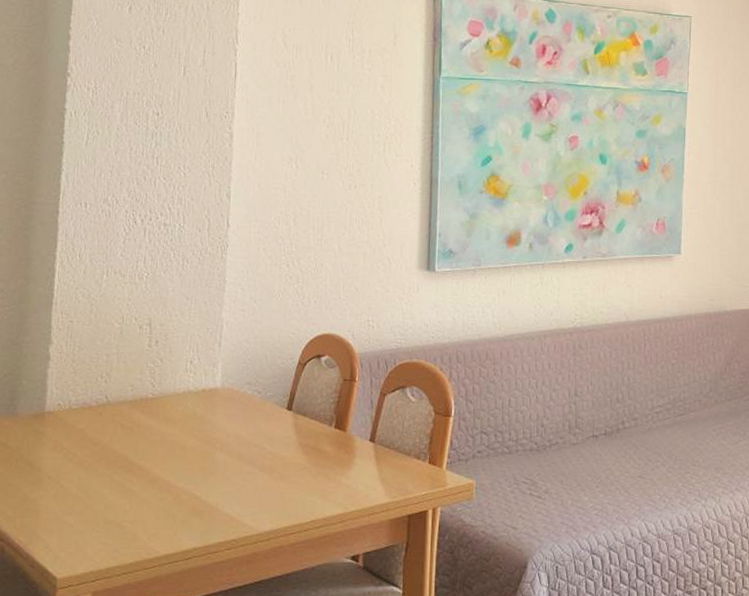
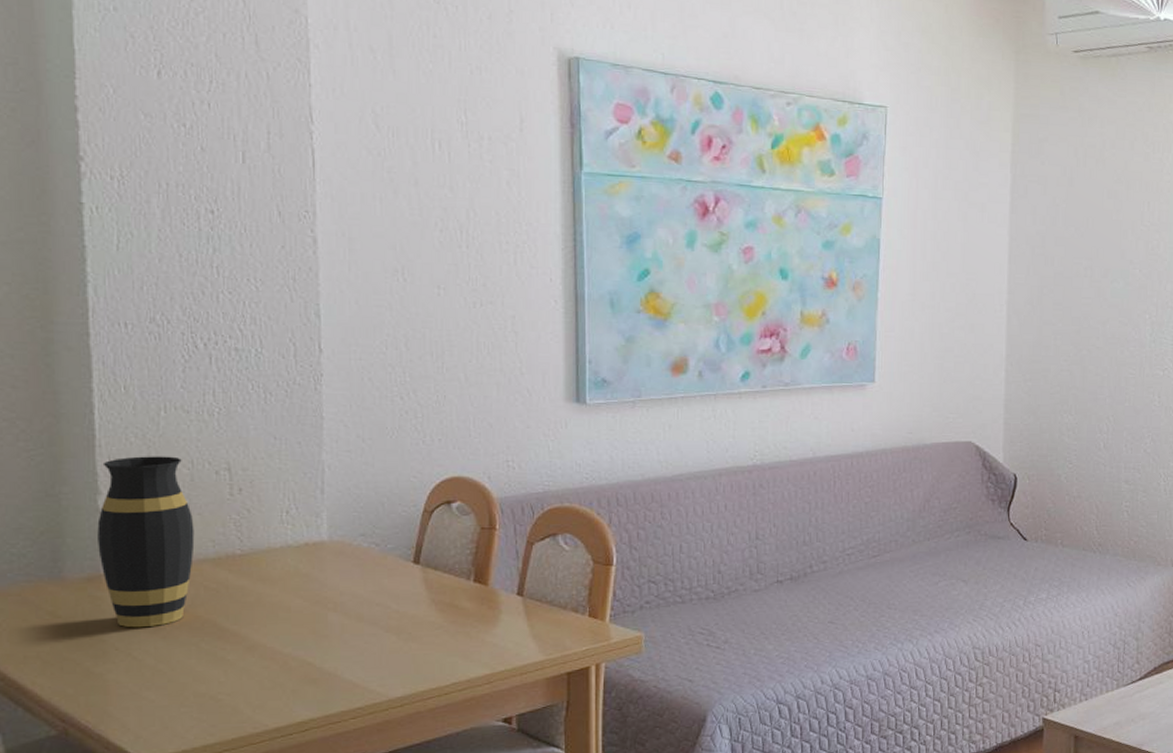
vase: none [45,312,119,460] -> present [97,456,195,628]

